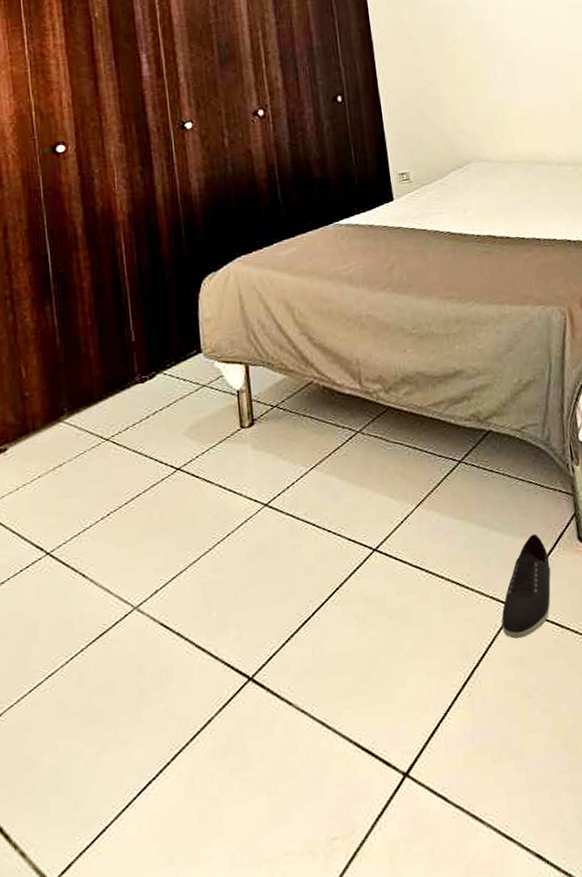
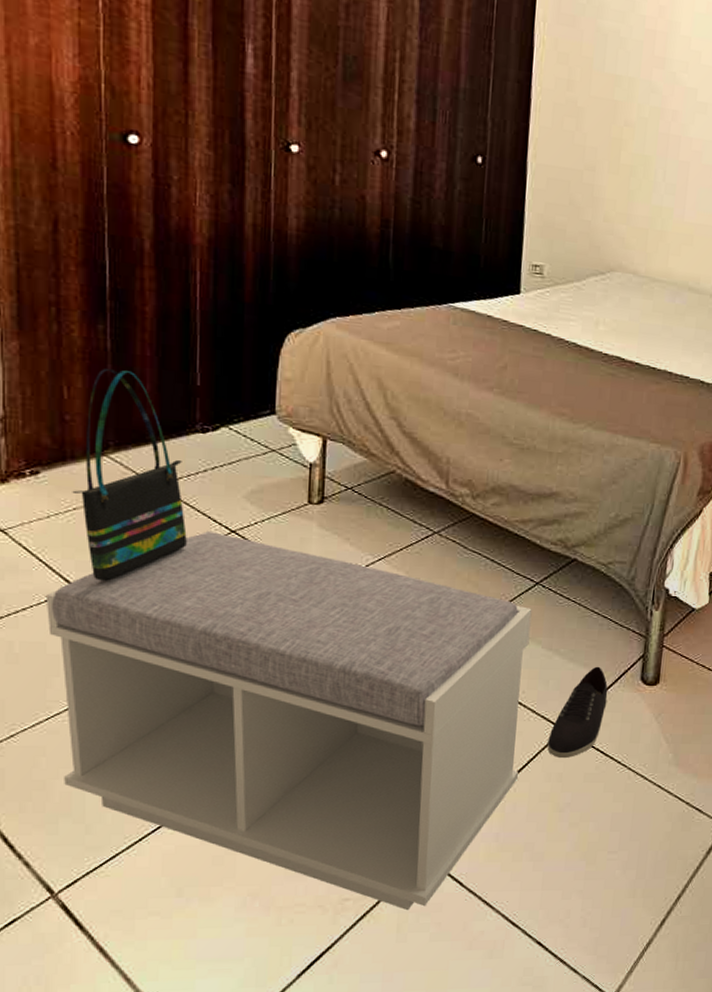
bench: none [20,472,480,841] -> present [45,530,532,911]
tote bag: none [36,341,139,542] -> present [72,369,187,581]

